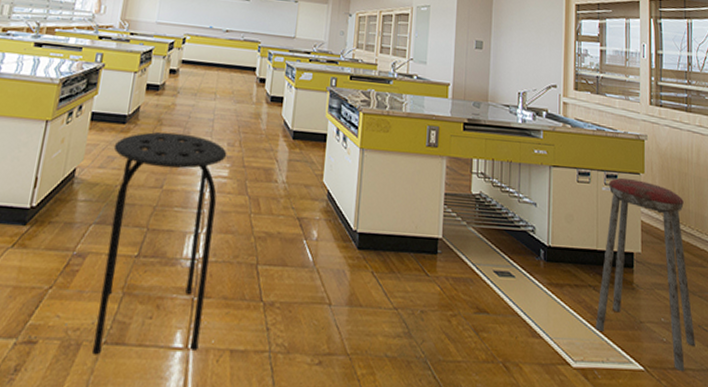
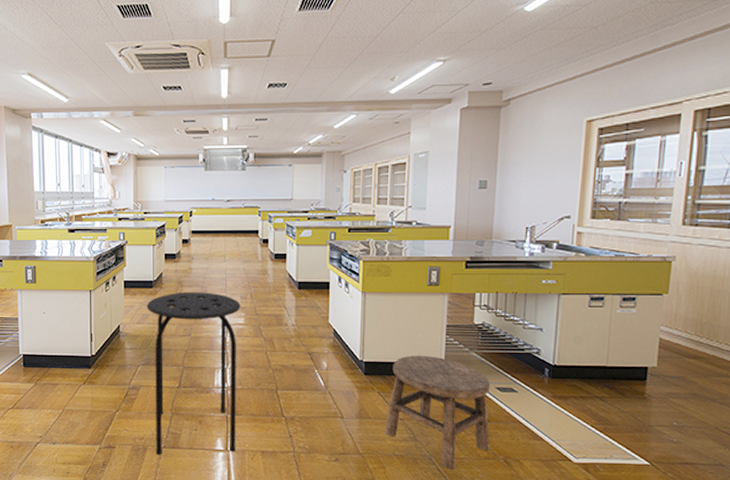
stool: none [377,227,489,377] -> present [385,355,491,470]
music stool: present [595,177,695,373] -> none [599,299,713,467]

